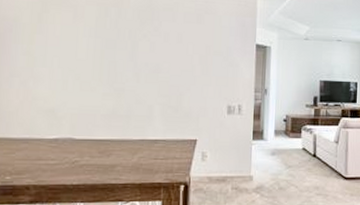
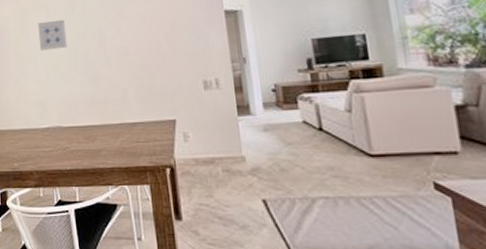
wall art: none [59,22,95,55] -> present [38,19,67,51]

